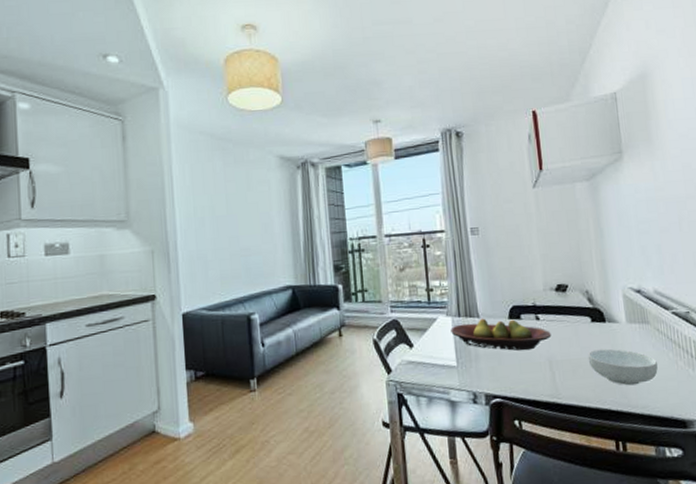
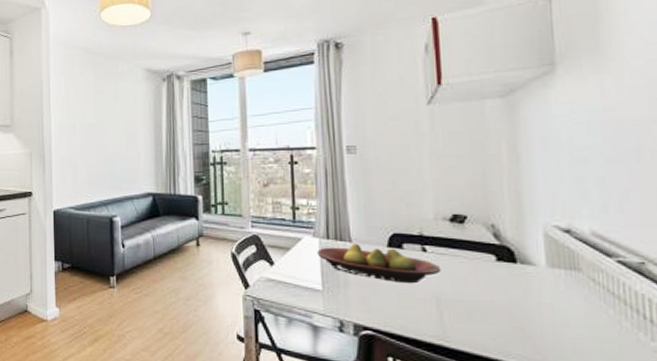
cereal bowl: present [587,348,658,386] -> none [488,293,590,341]

